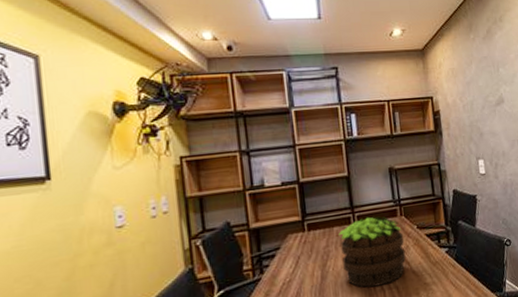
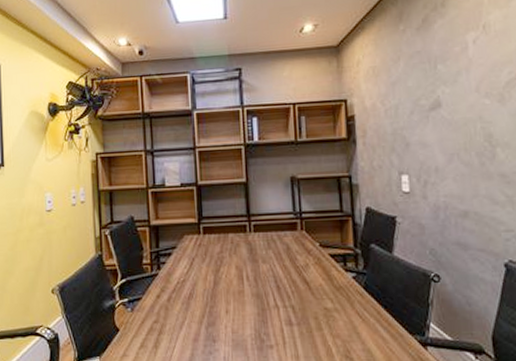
potted plant: present [338,216,406,288] -> none [233,228,305,302]

